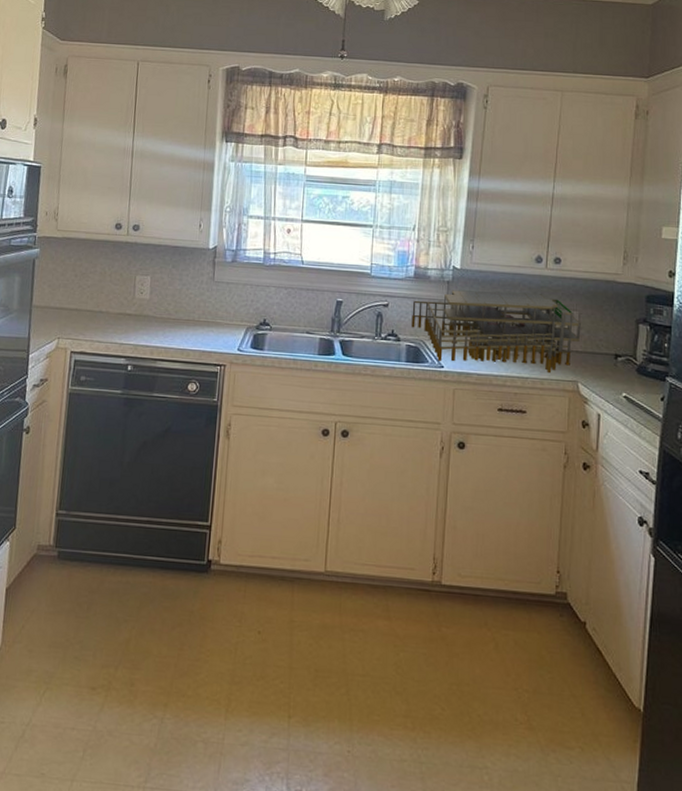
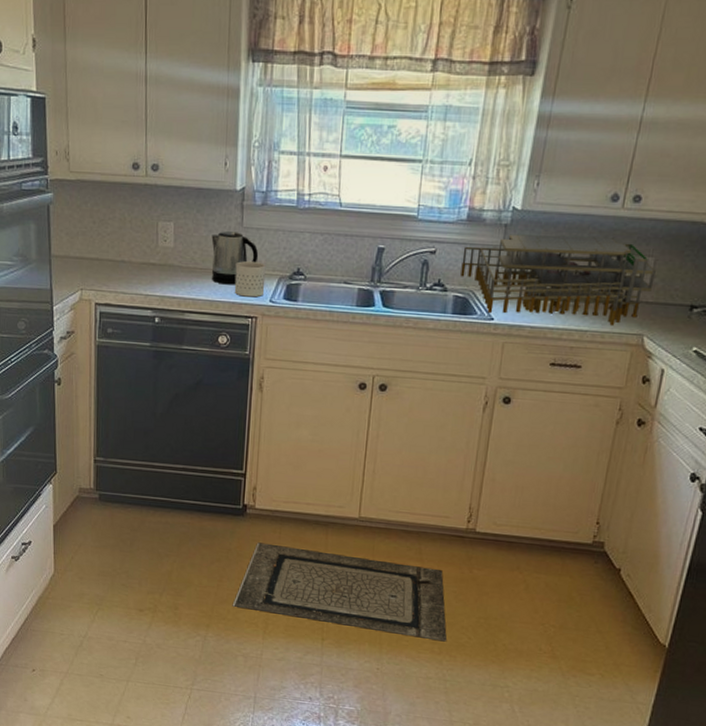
kettle: none [183,284,228,335] -> present [211,230,259,285]
doormat: none [193,603,419,715] -> present [232,542,447,642]
mug: none [204,312,235,346] -> present [234,261,266,298]

